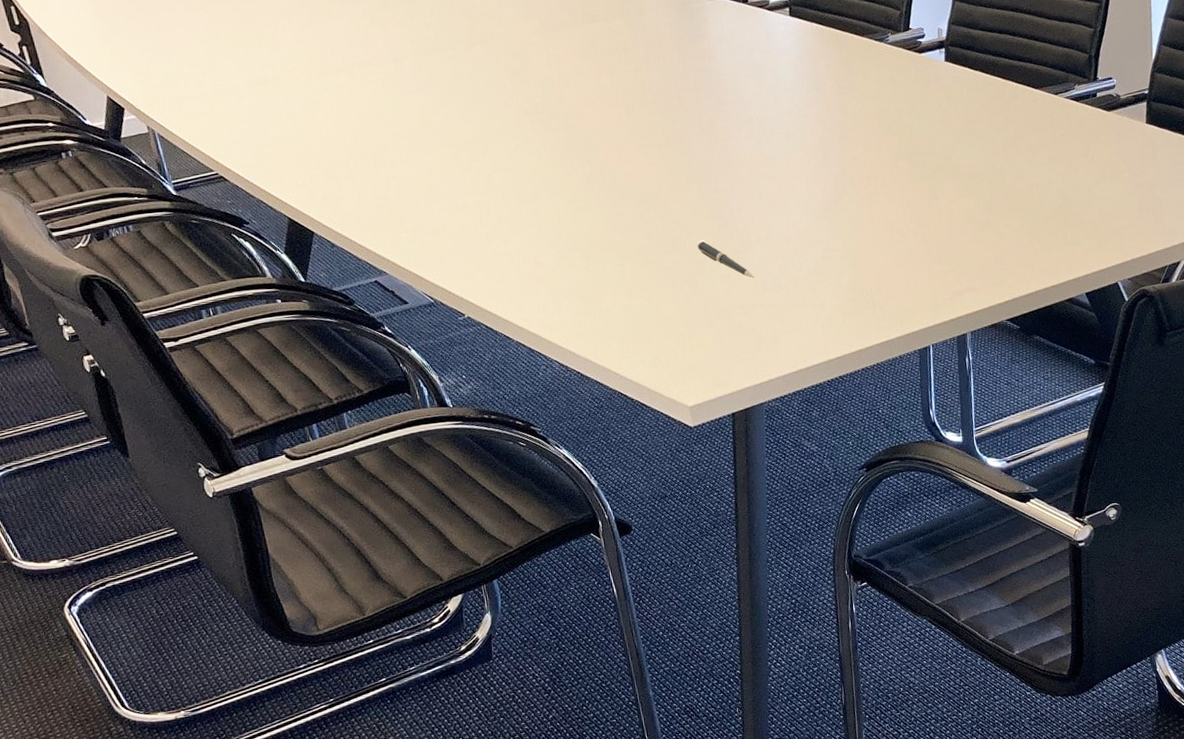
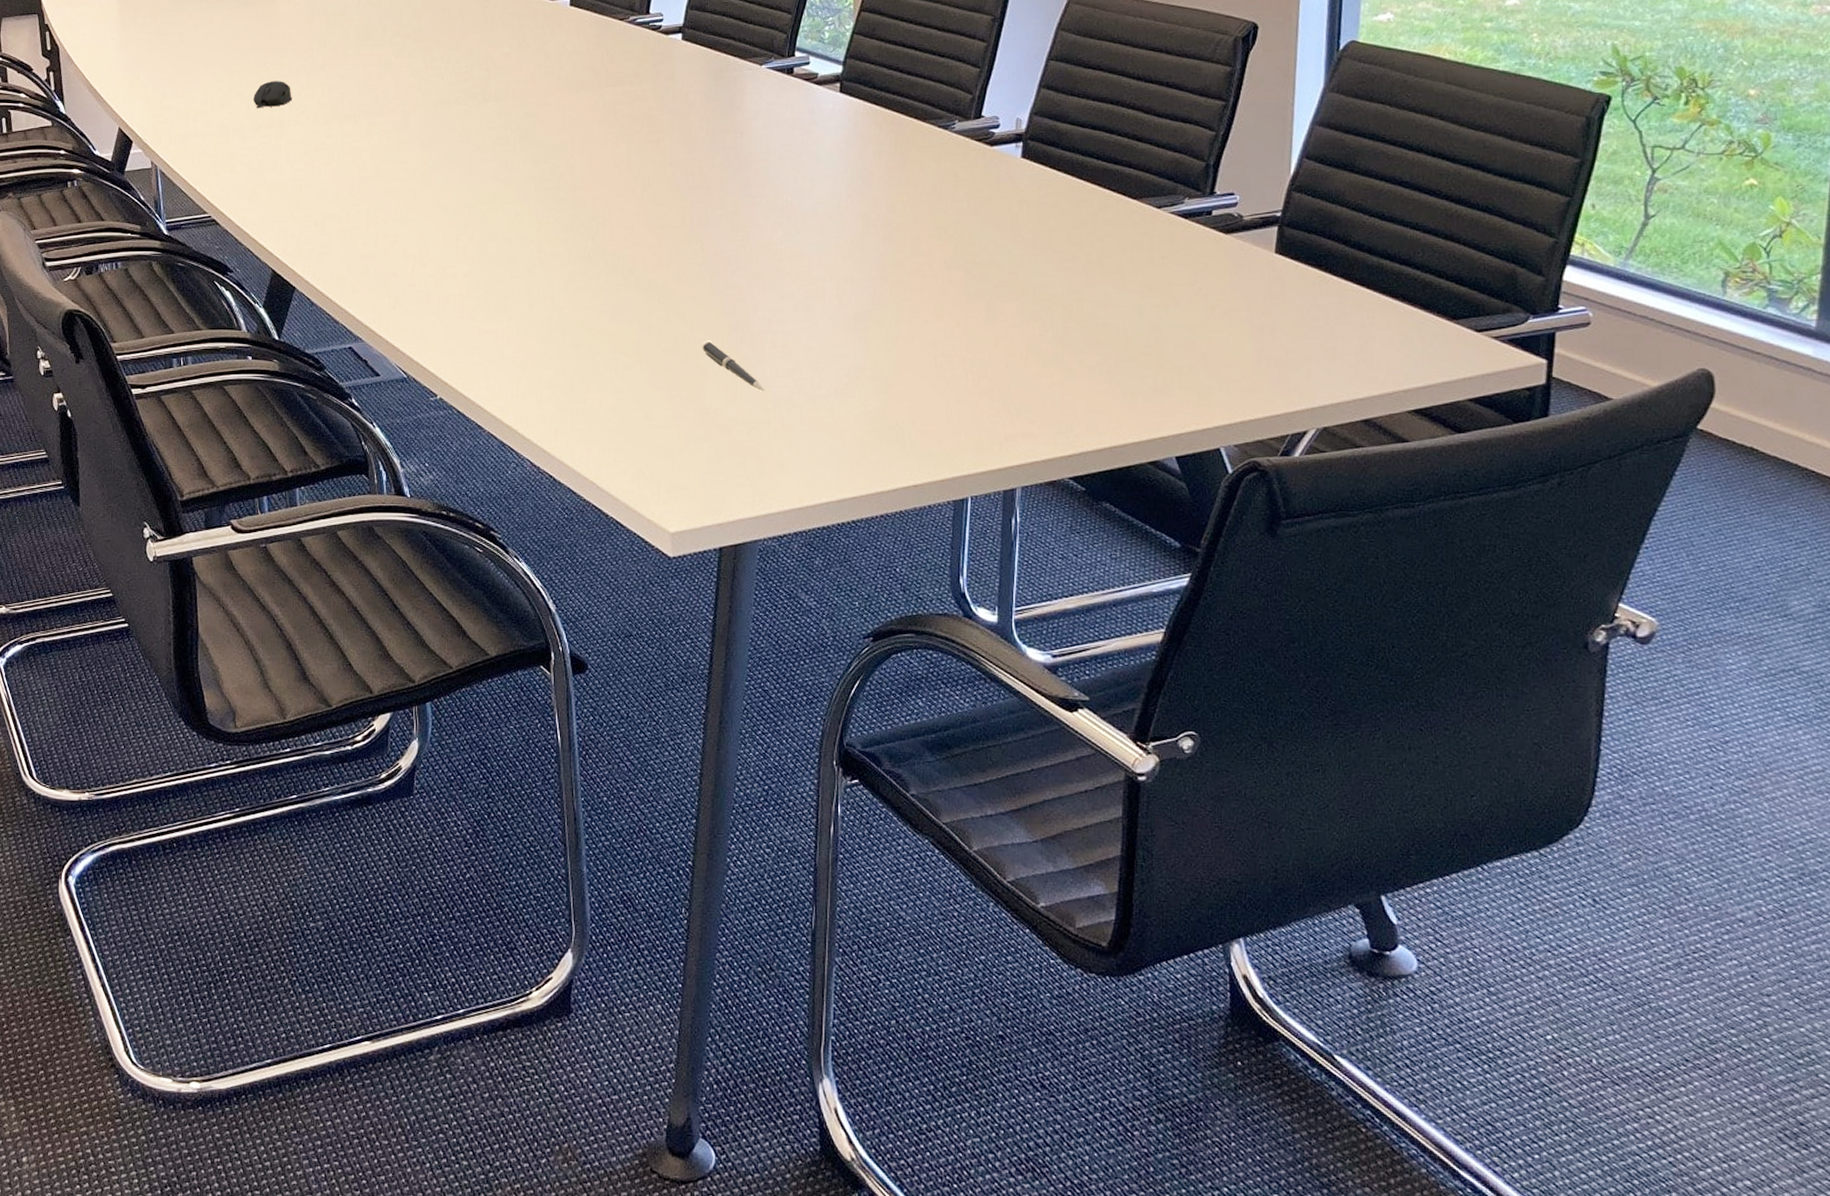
computer mouse: none [243,39,283,67] -> present [254,81,292,108]

